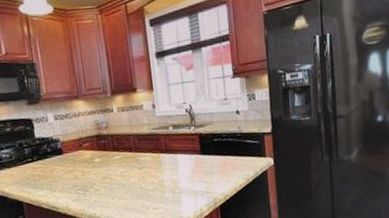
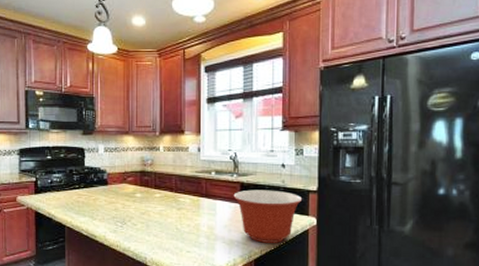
mixing bowl: none [193,137,259,189] -> present [233,189,303,244]

